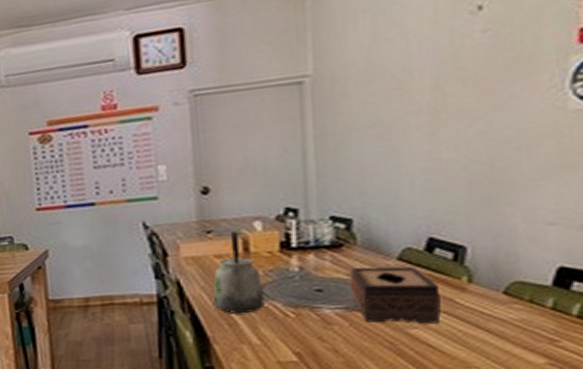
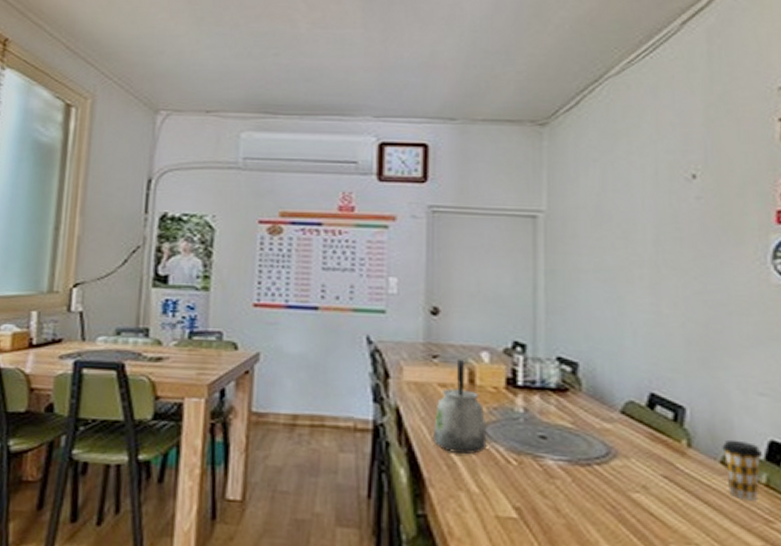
tissue box: present [349,266,441,324] -> none [573,415,662,490]
coffee cup: none [505,270,551,323] -> present [722,439,763,500]

